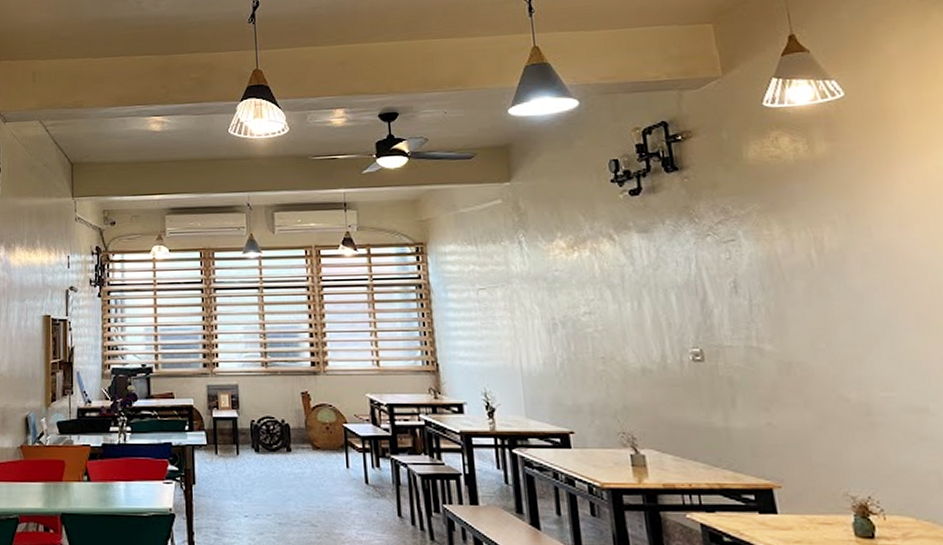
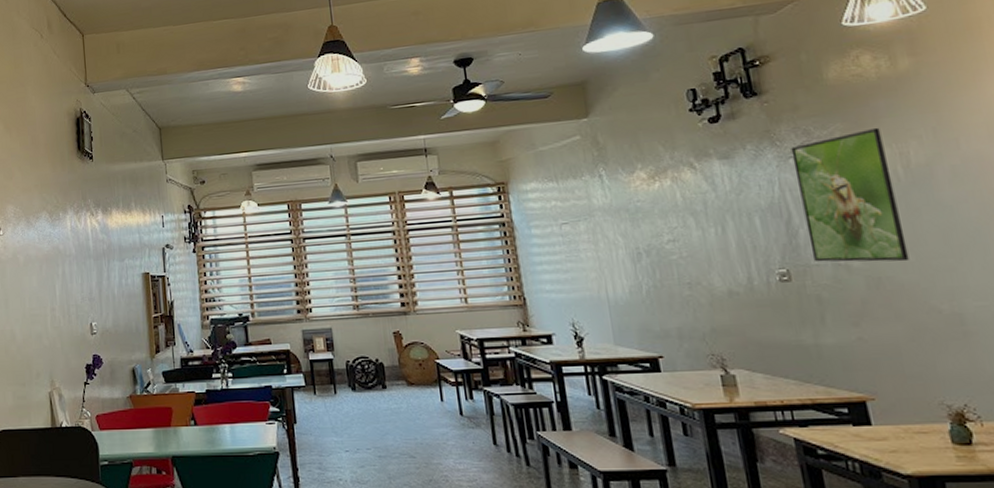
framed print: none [709,210,820,348] -> present [791,127,910,262]

